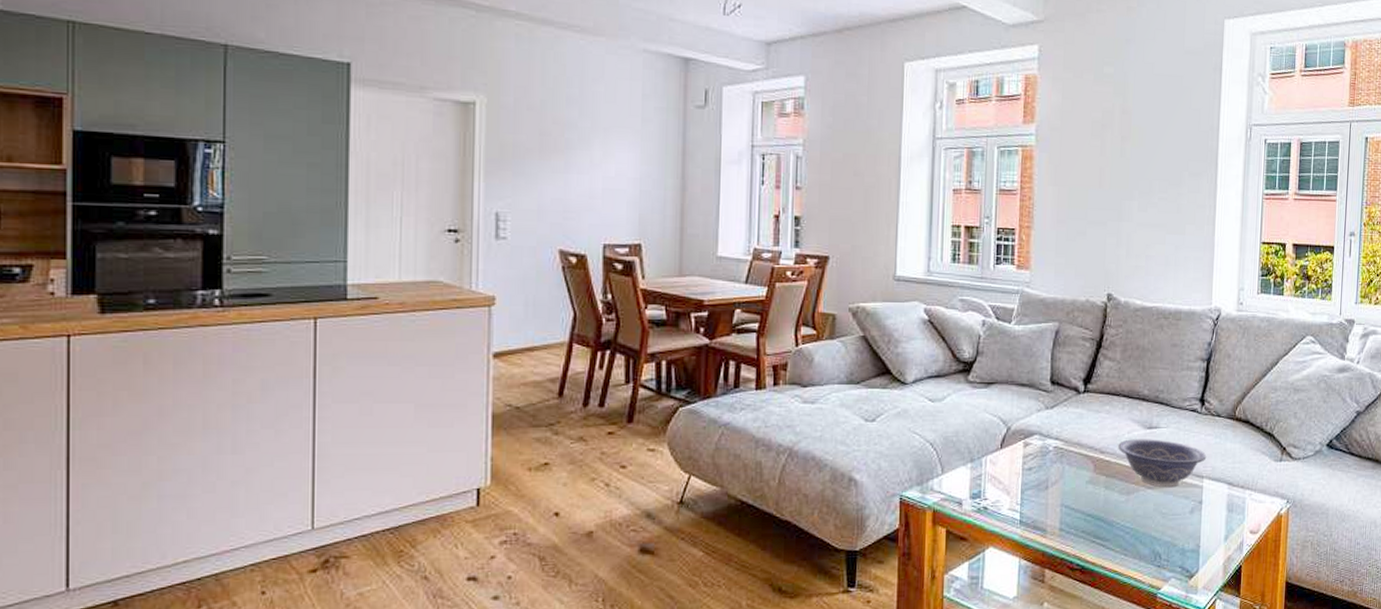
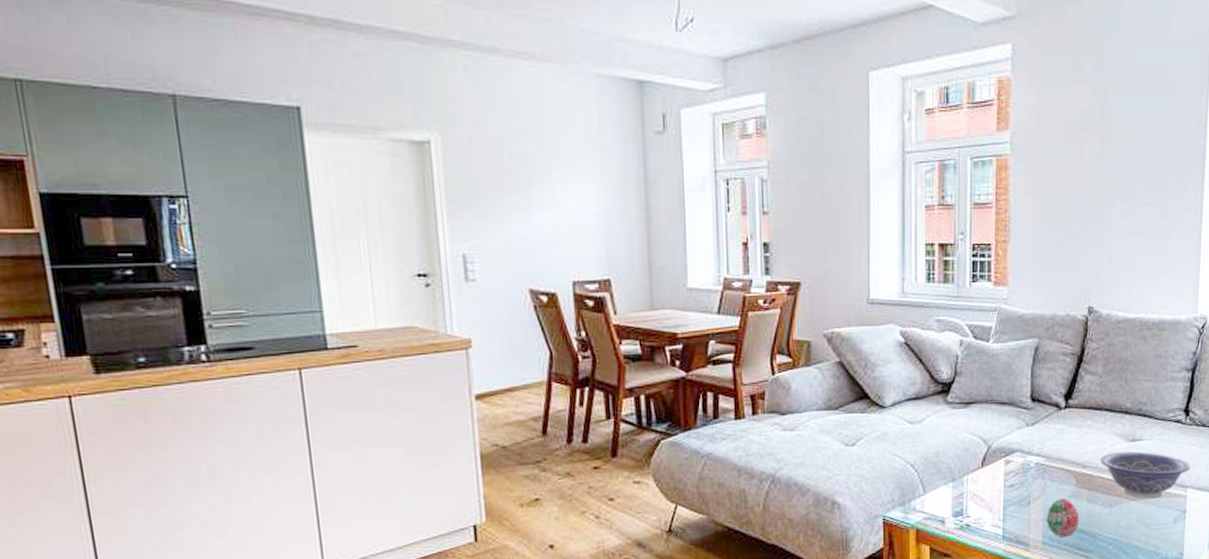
decorative egg: none [1063,483,1097,525] -> present [1046,498,1080,538]

